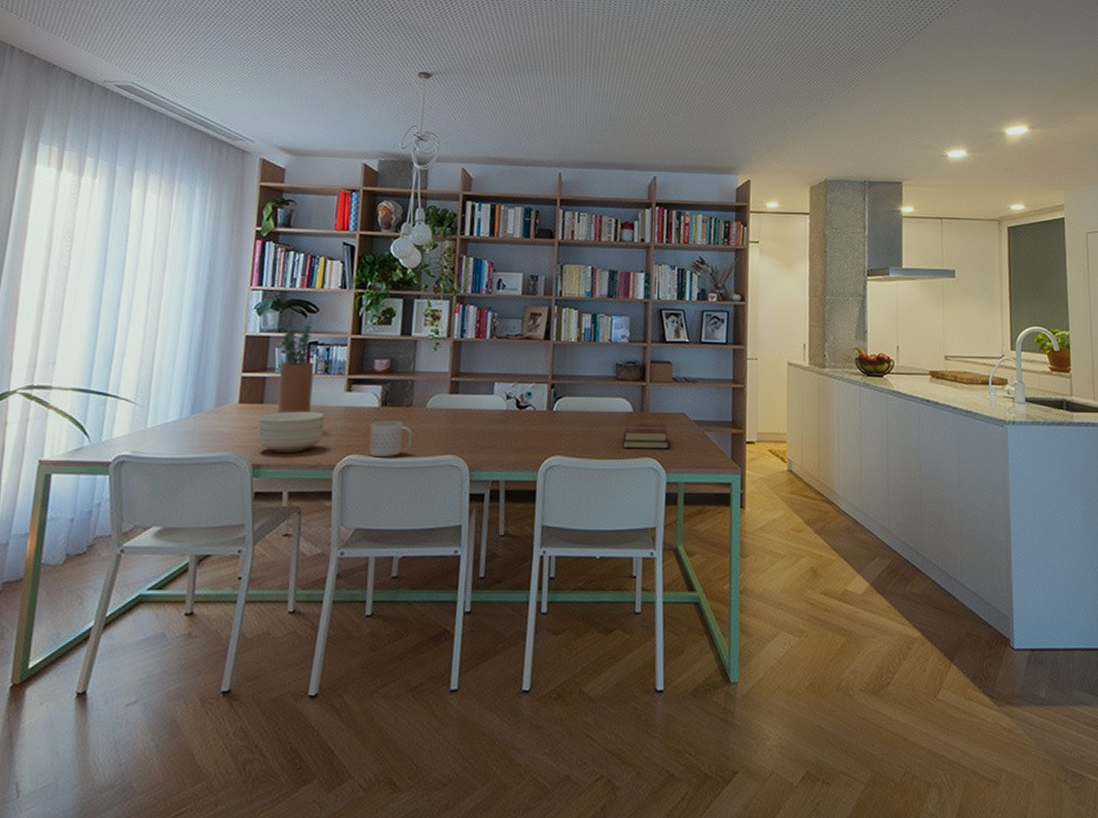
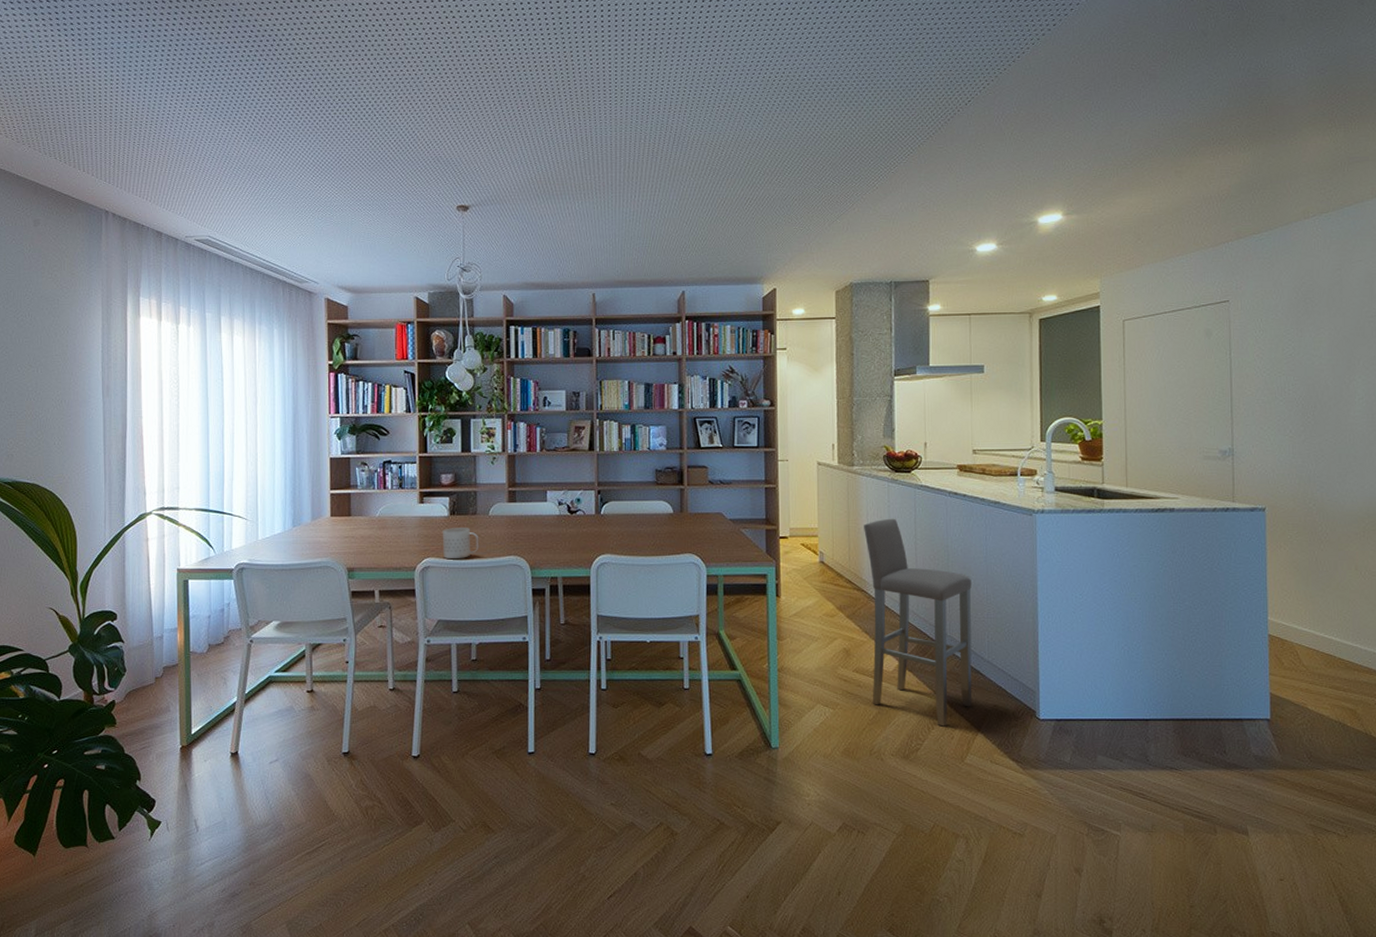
bowl: present [256,411,325,454] -> none [348,522,404,558]
vase: present [277,316,314,414] -> none [361,438,391,524]
books: present [623,424,670,449] -> none [665,523,708,546]
bar stool: none [834,425,945,657] -> present [864,518,973,727]

